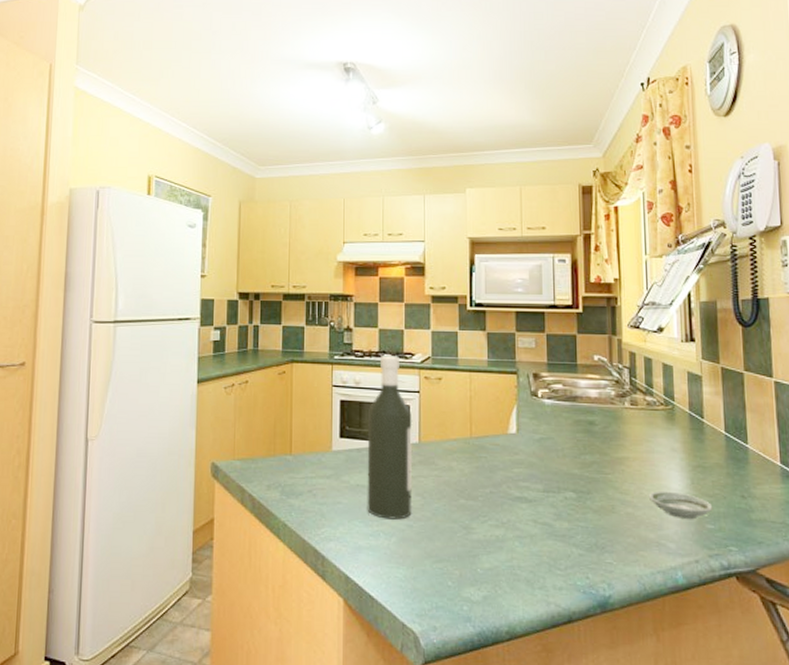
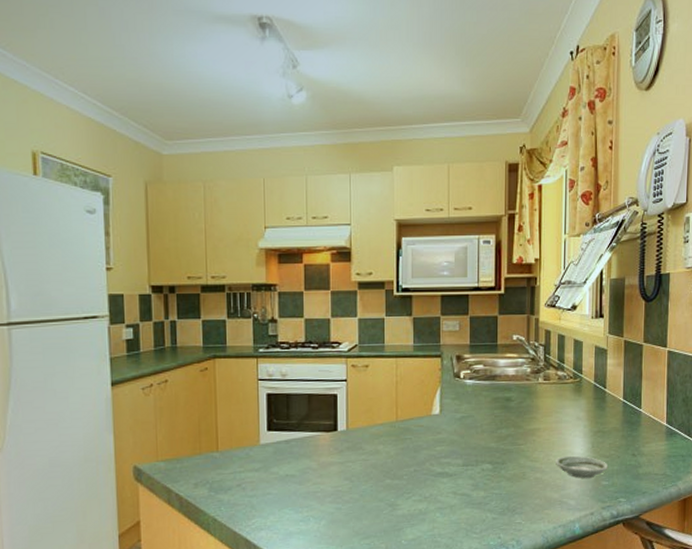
bottle: present [367,356,413,520] -> none [295,346,341,505]

